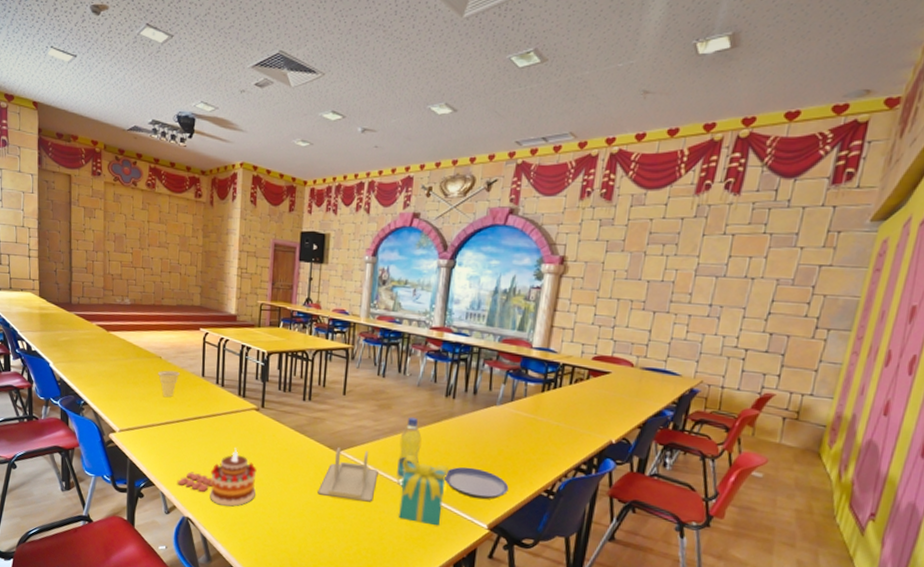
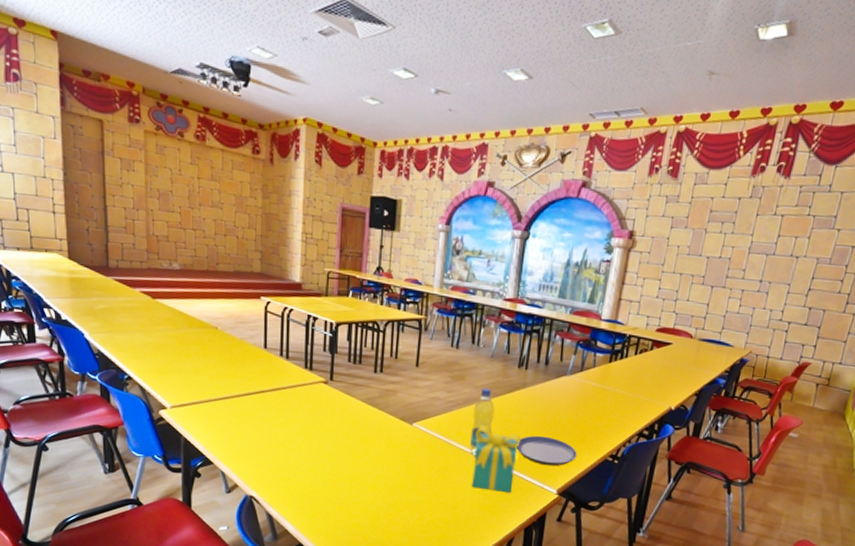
cup: present [157,370,180,398] -> none [213,341,239,371]
birthday cake: present [177,448,257,507] -> none [238,422,326,483]
napkin holder: present [317,447,378,502] -> none [390,420,452,473]

